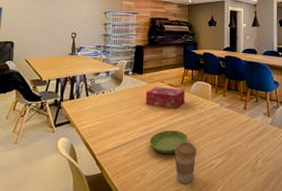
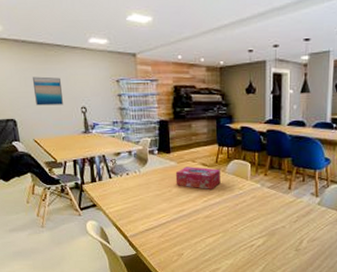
wall art: none [33,7,59,31] -> present [32,76,63,106]
saucer: present [149,130,189,155] -> none [184,212,226,236]
coffee cup: present [175,142,197,185] -> none [212,223,236,264]

